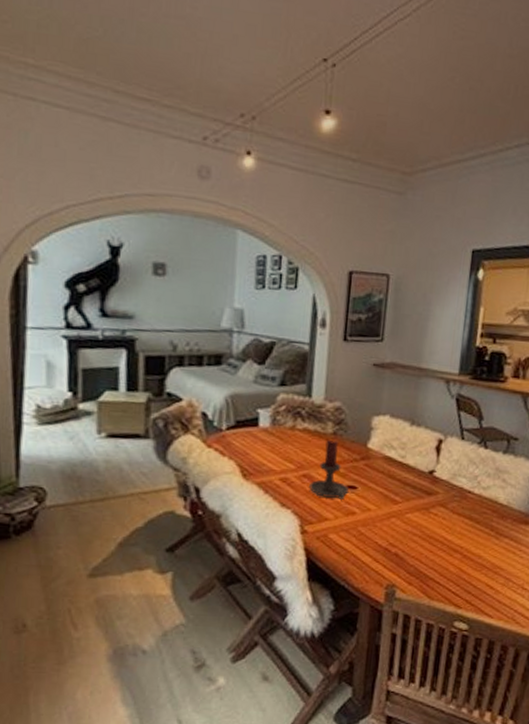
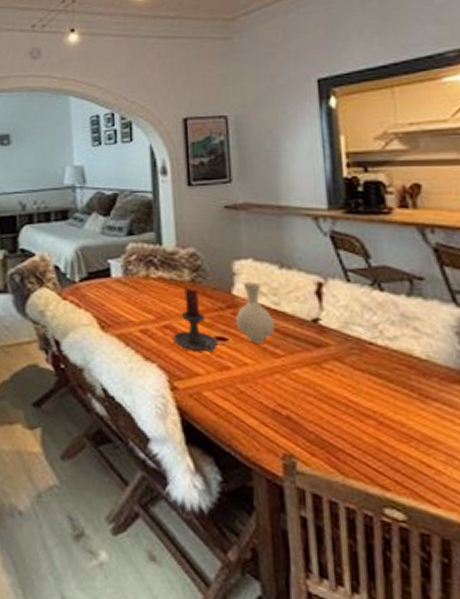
vase: none [366,436,398,492] -> present [235,282,274,344]

